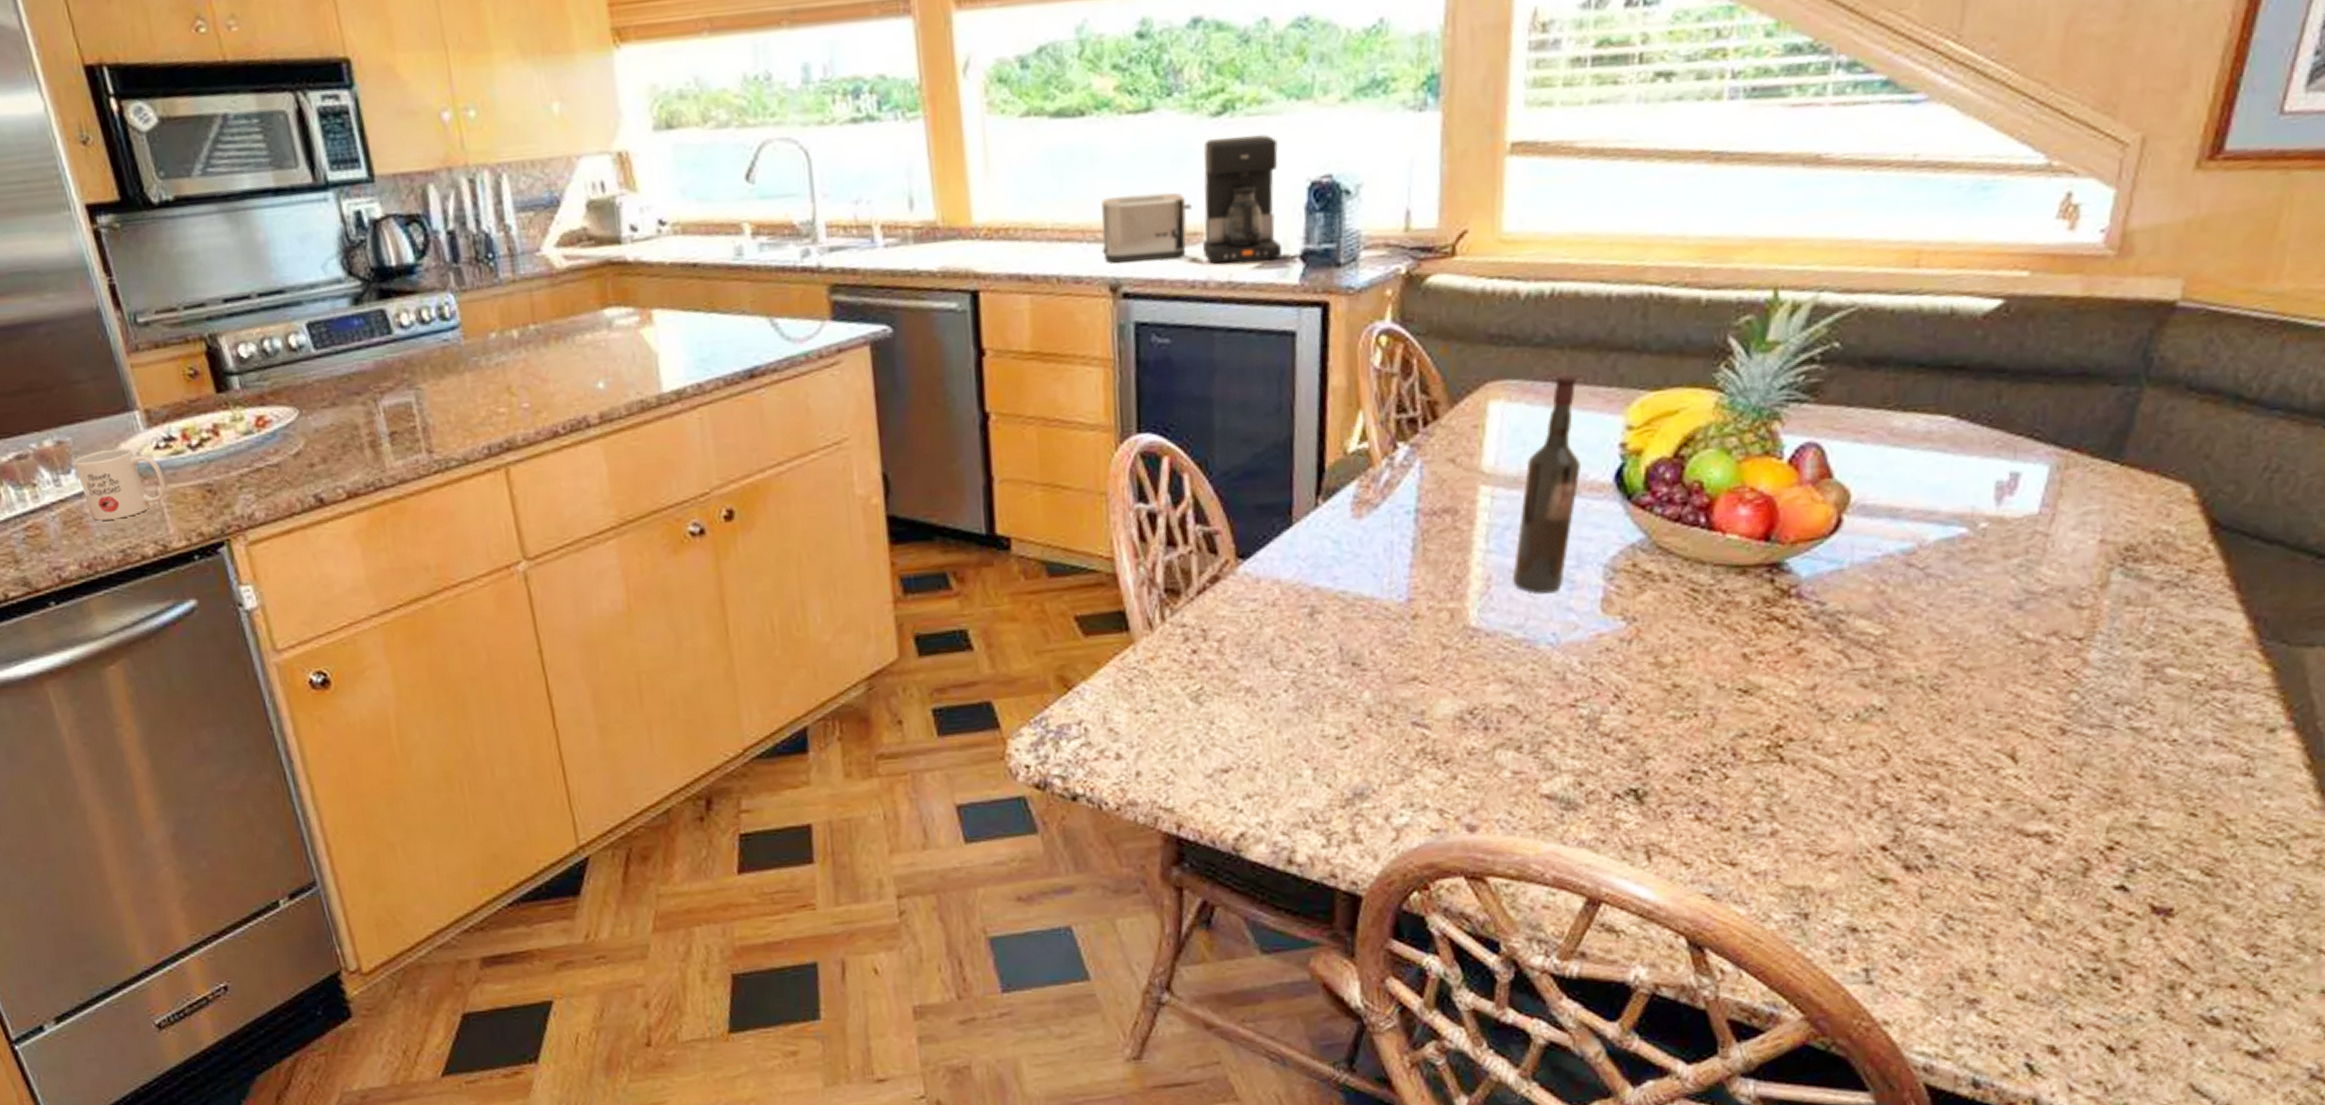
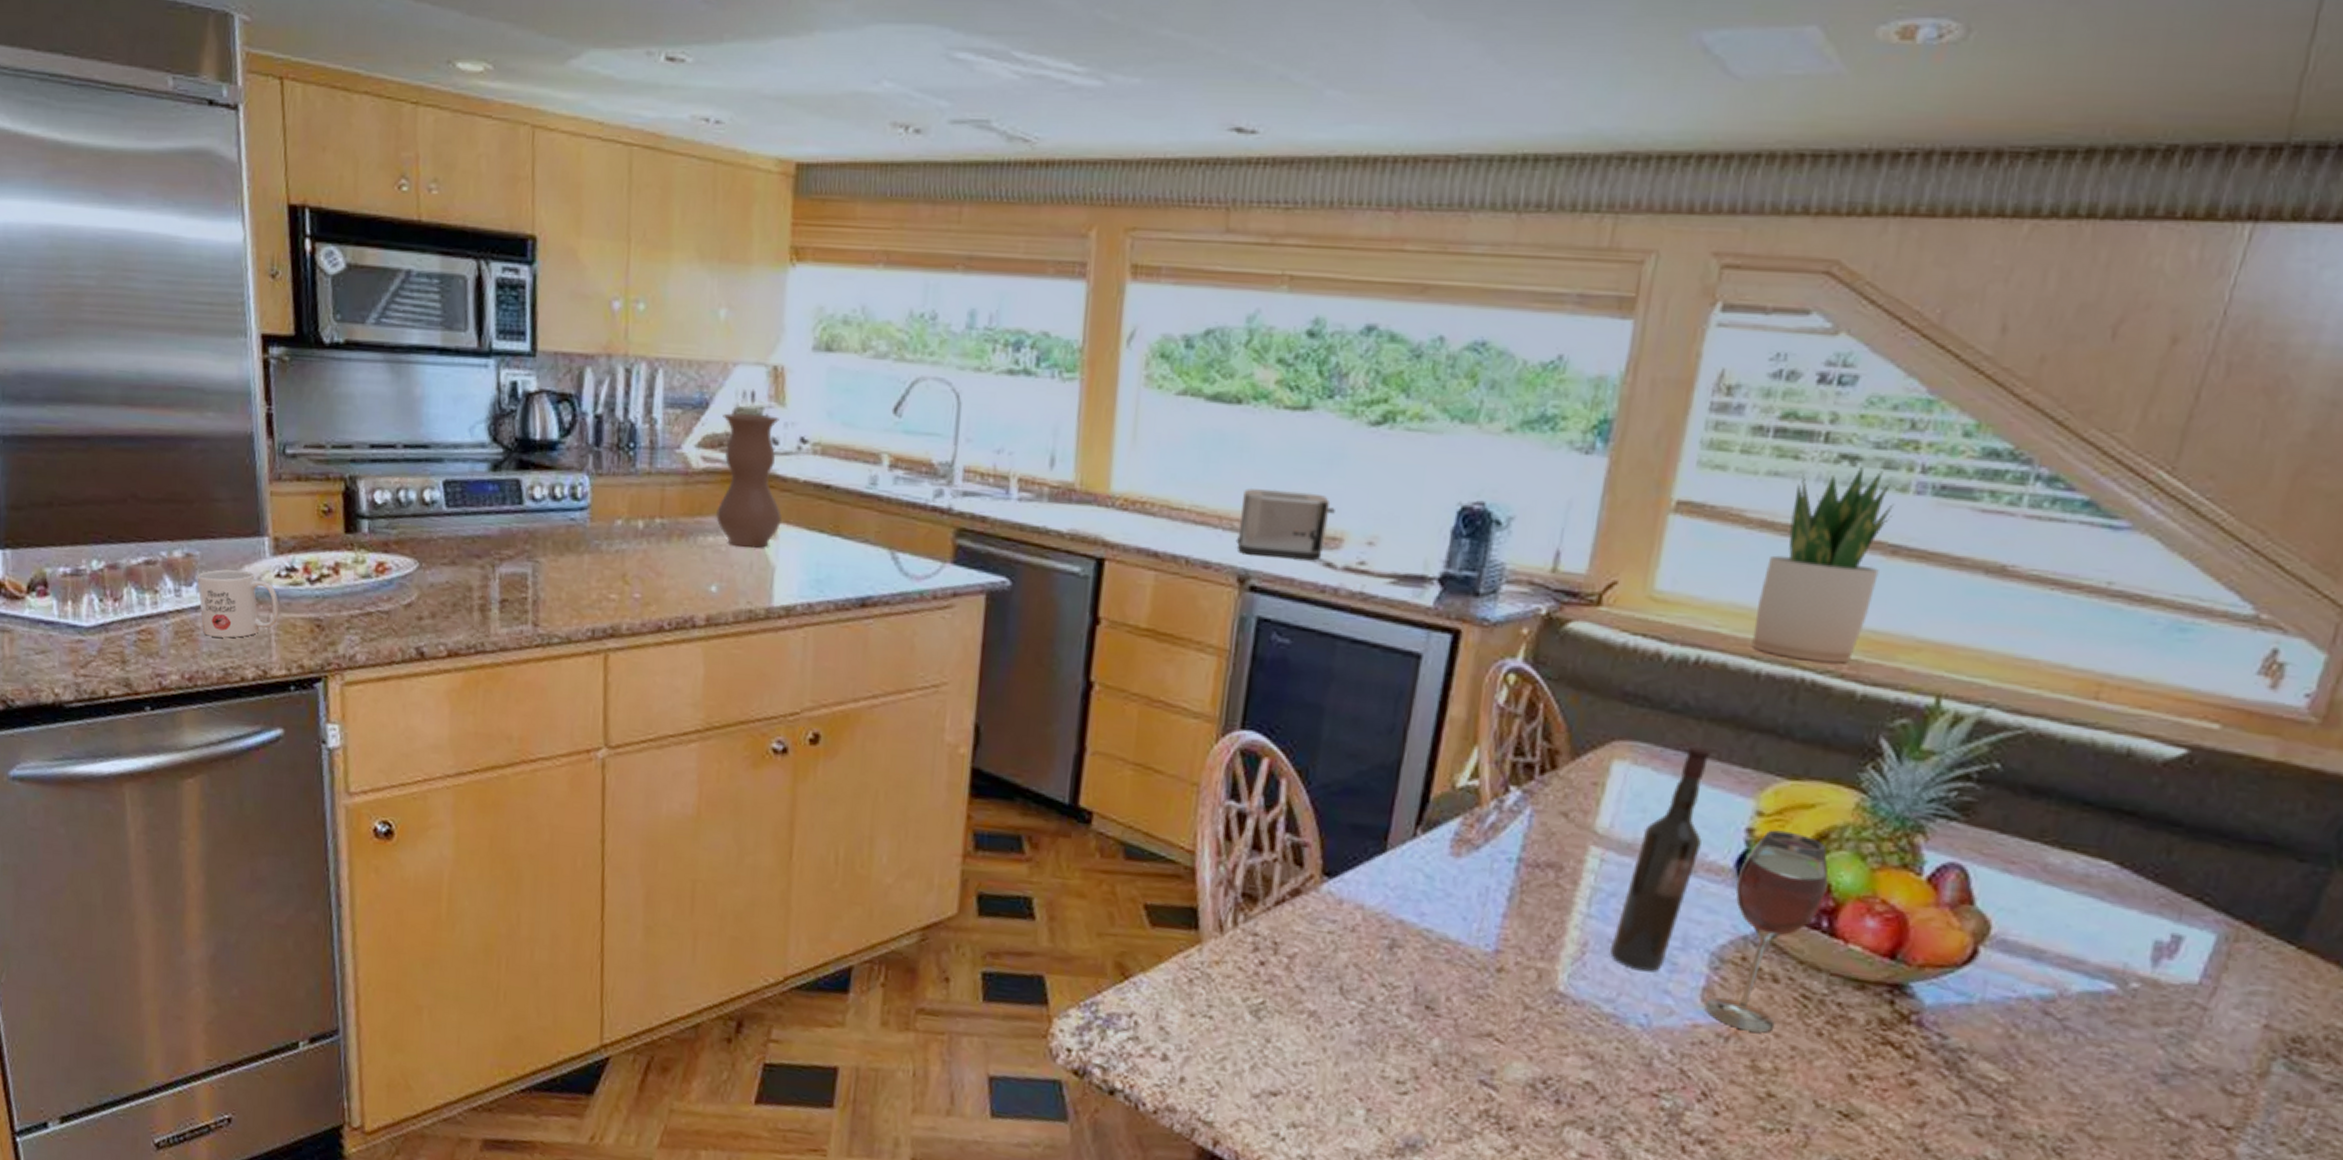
vase: none [576,202,656,341] -> present [716,412,783,548]
coffee maker: present [1203,133,1283,263] -> none [1339,448,1434,577]
planter: none [1599,80,1712,276] -> present [1751,466,1895,664]
wineglass: none [1607,439,1700,631] -> present [1706,830,1829,1033]

